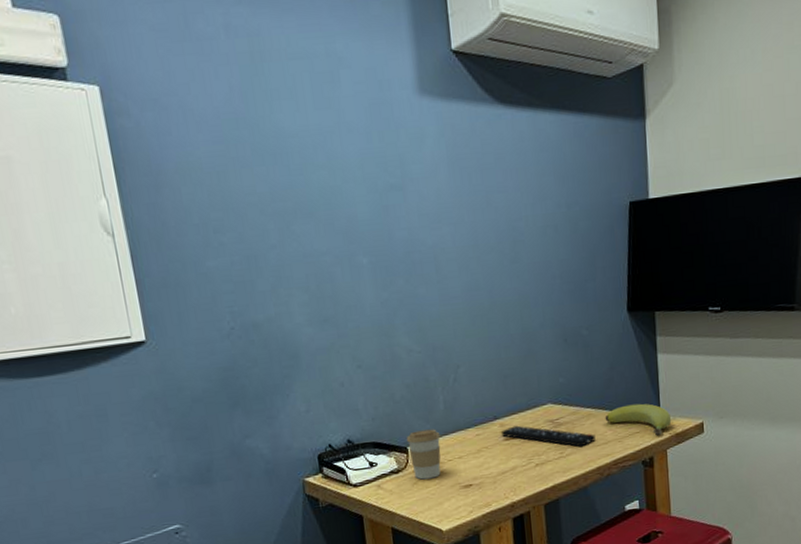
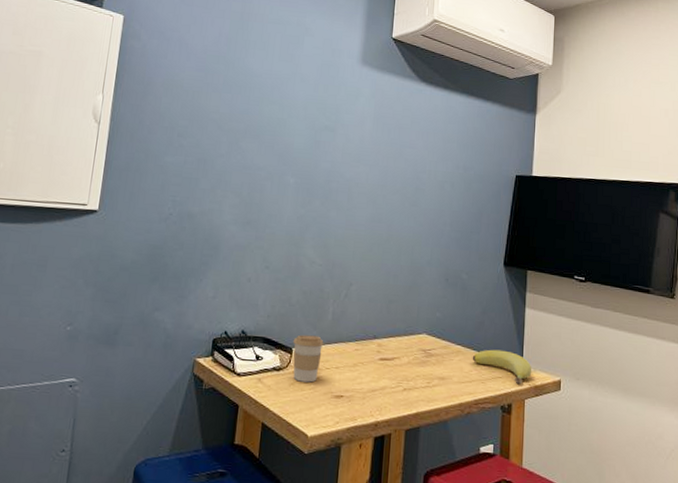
remote control: present [502,425,596,447] -> none [378,348,461,381]

